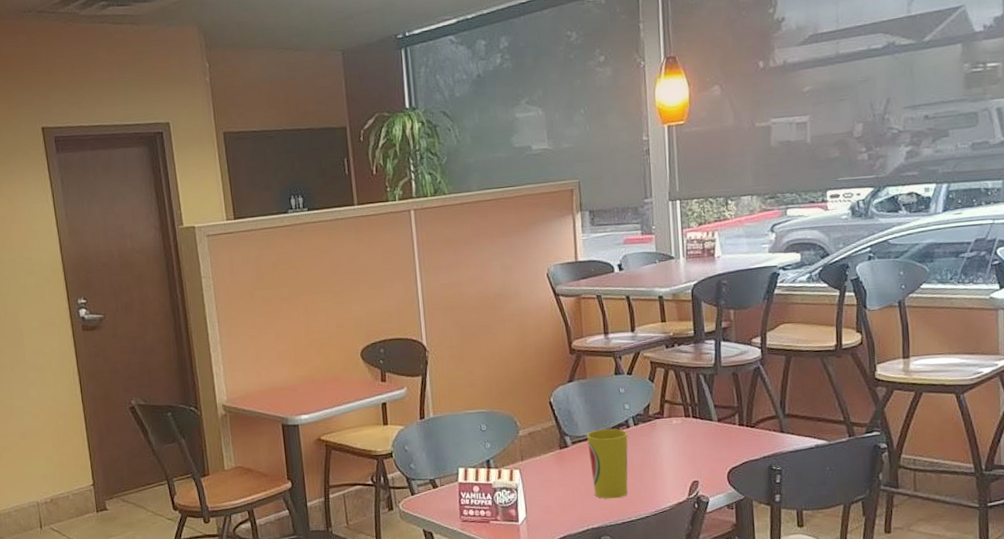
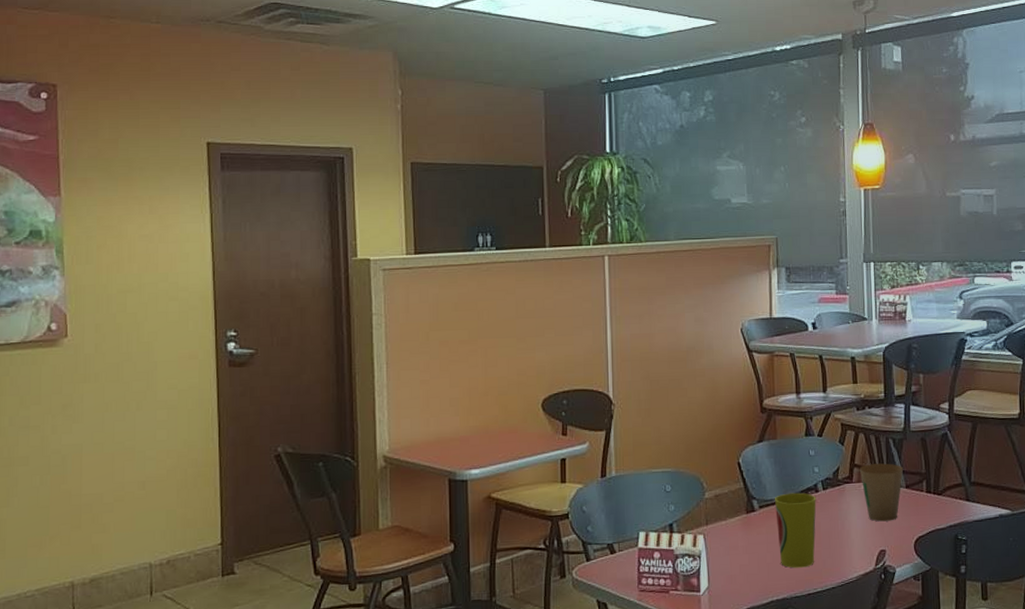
paper cup: none [670,398,715,454] -> present [859,463,904,522]

